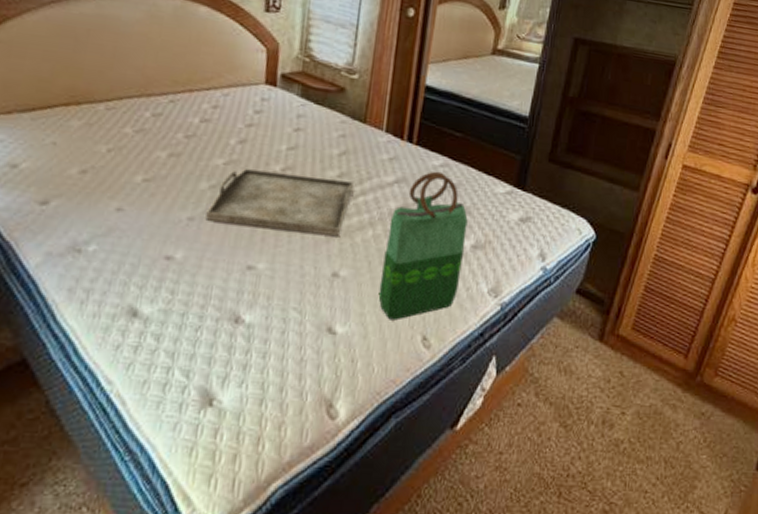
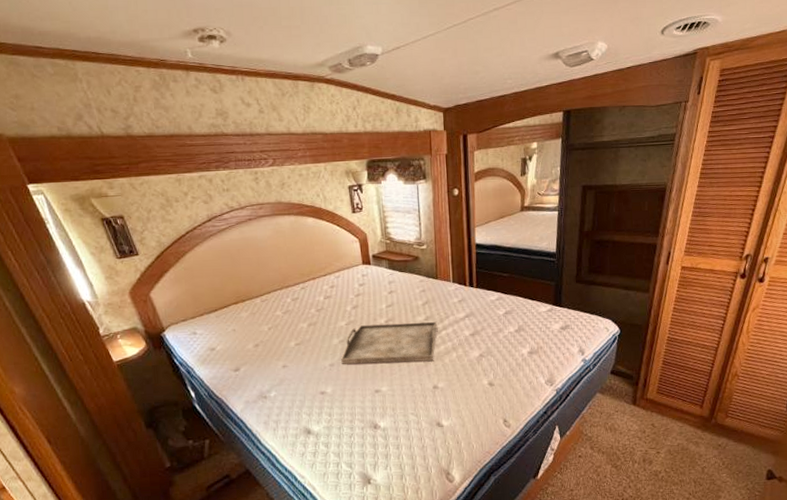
tote bag: present [378,171,468,321] -> none [467,304,524,412]

